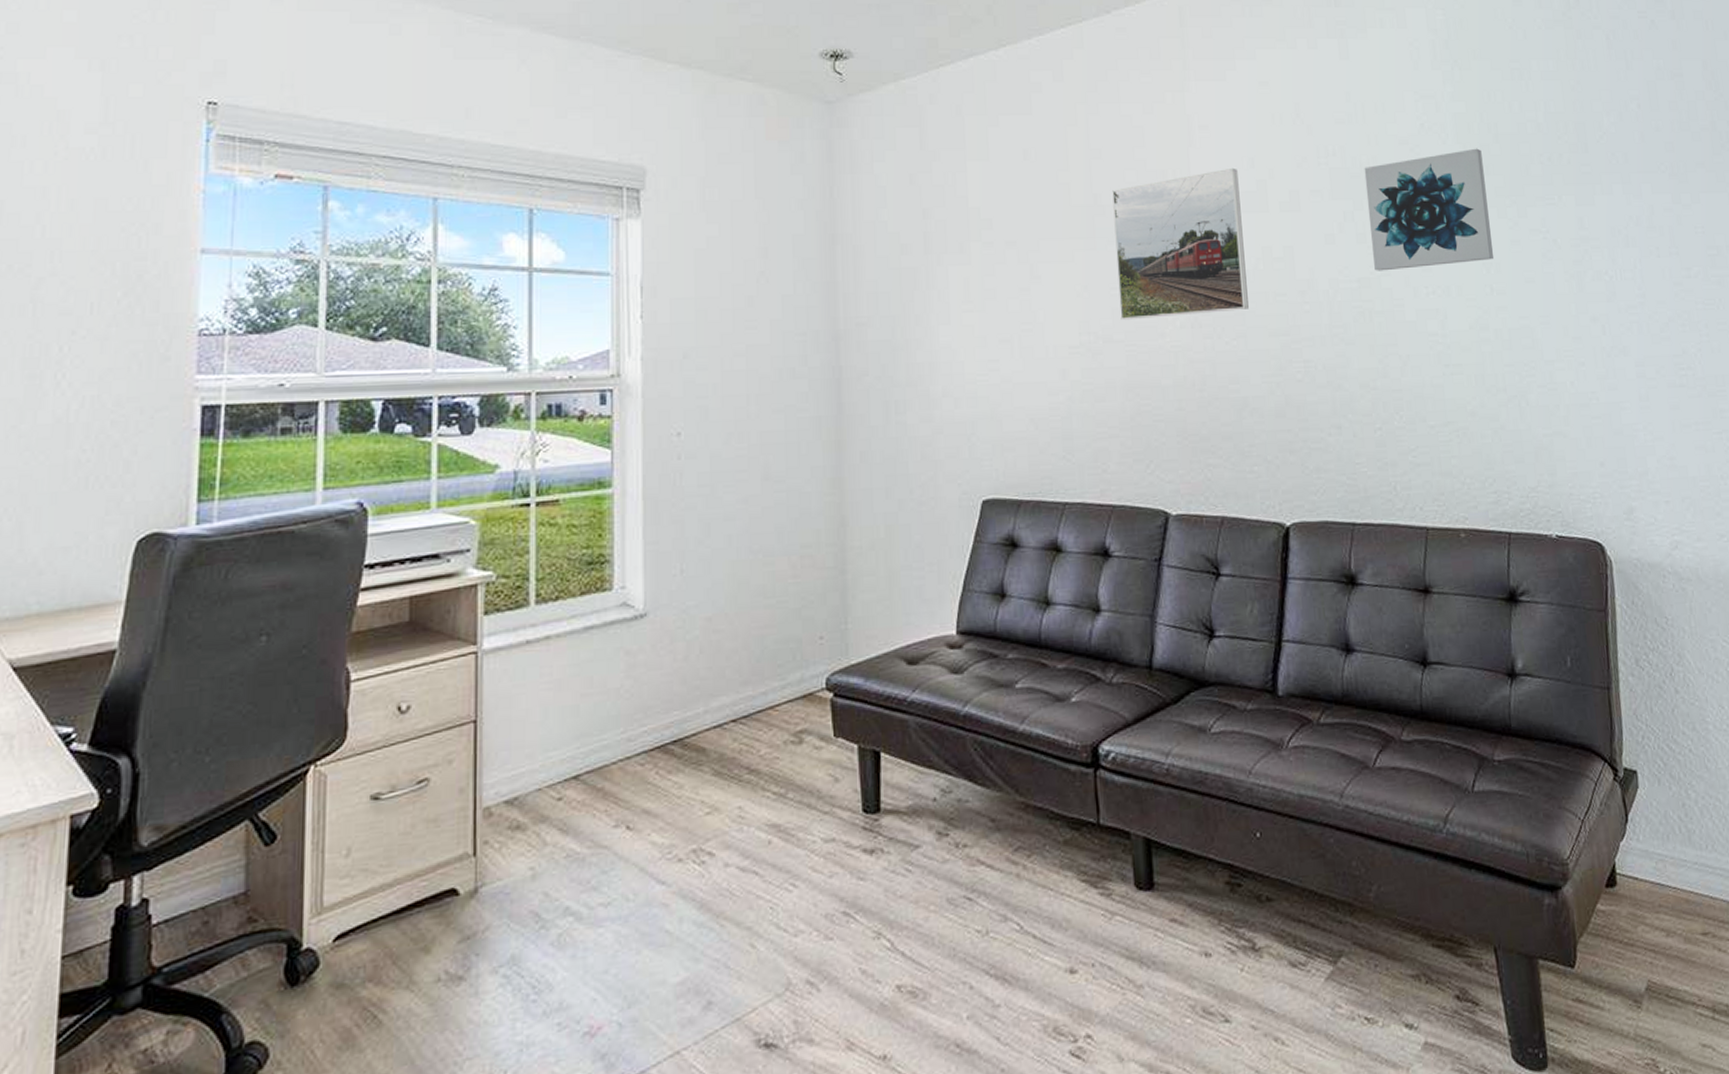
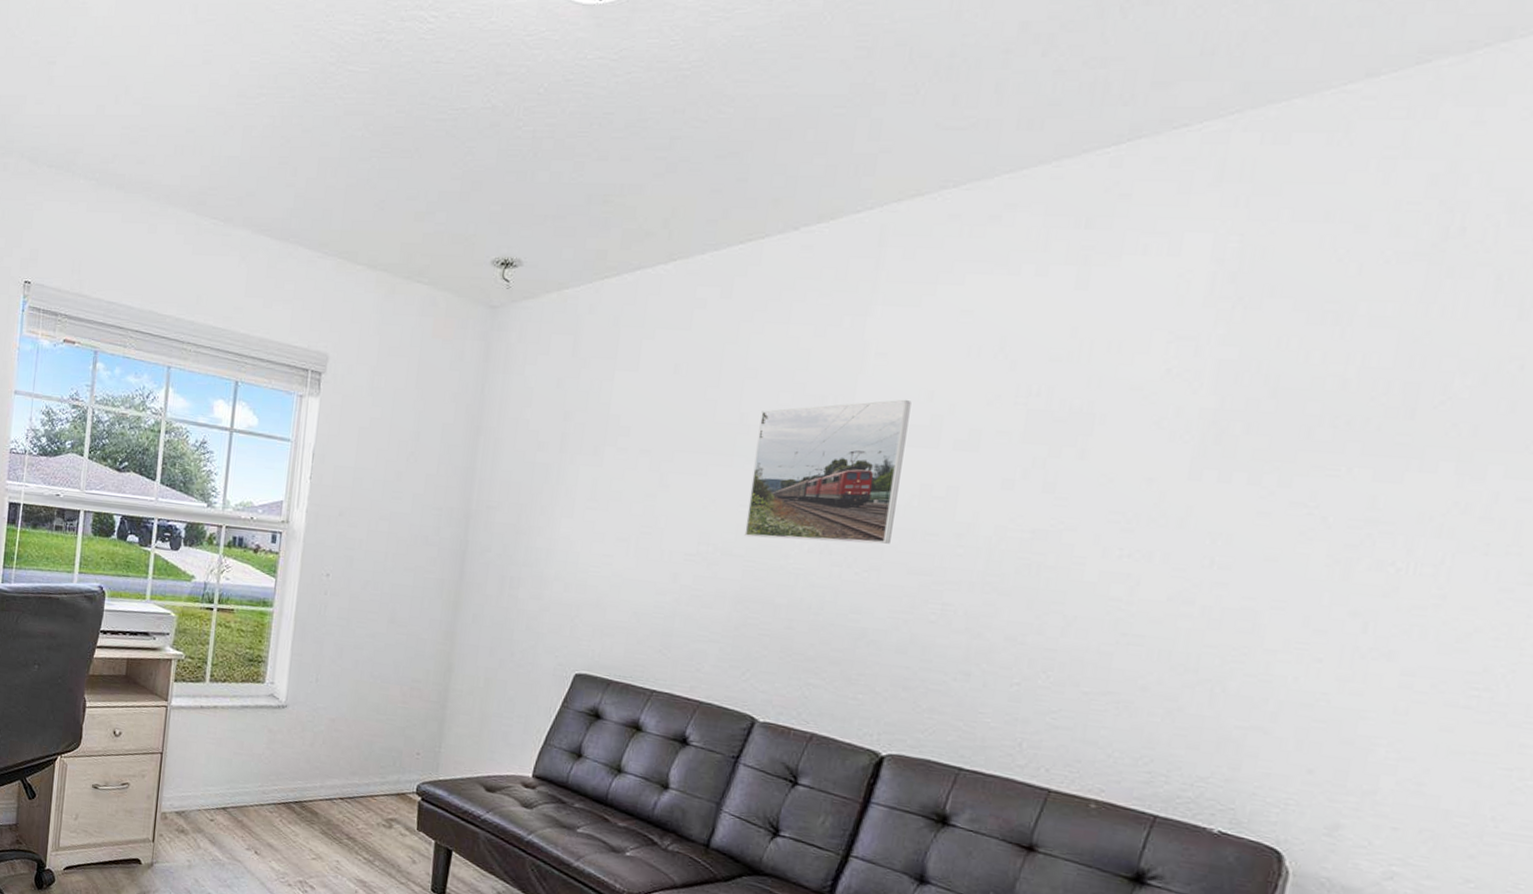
wall art: present [1364,148,1495,271] -> none [1057,402,1247,530]

